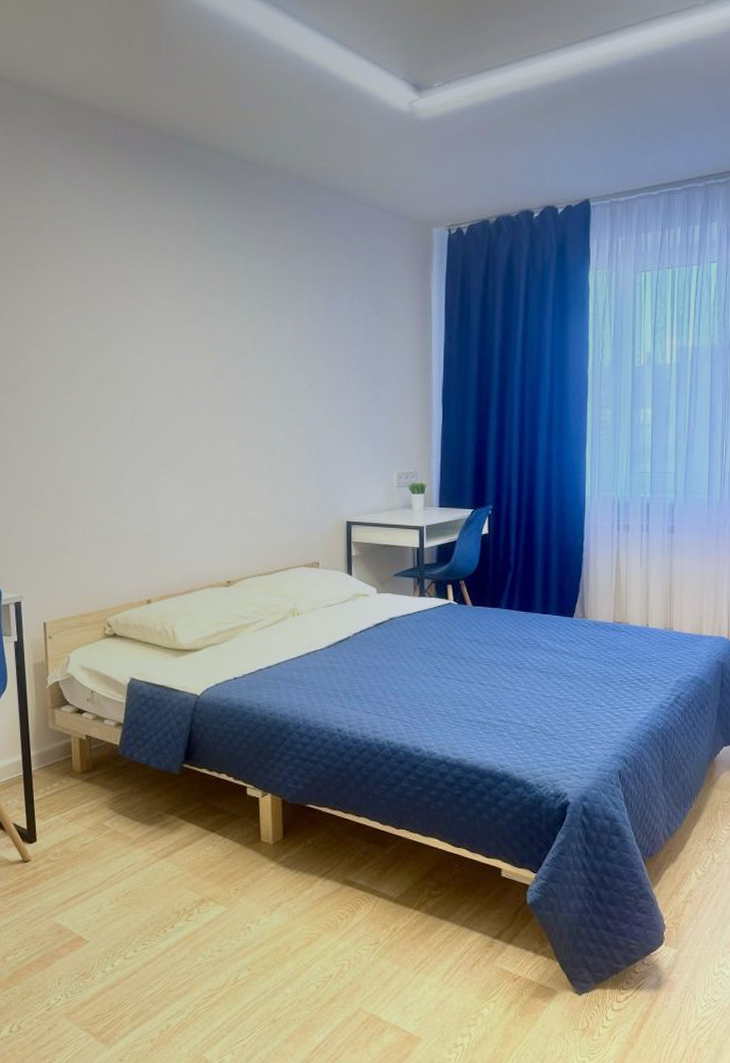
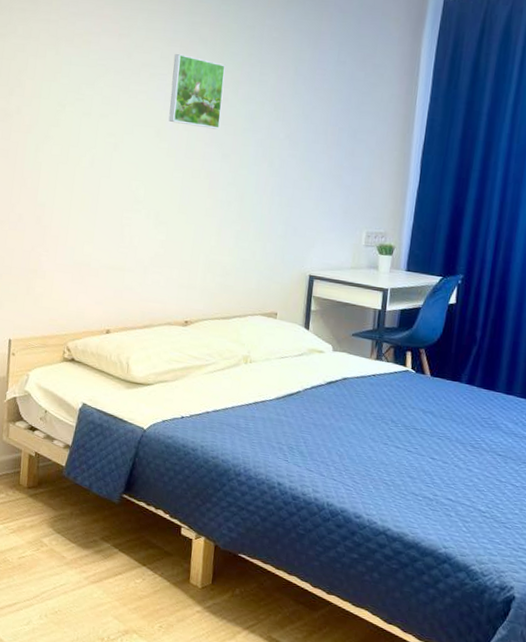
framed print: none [186,309,242,384] -> present [168,53,225,130]

